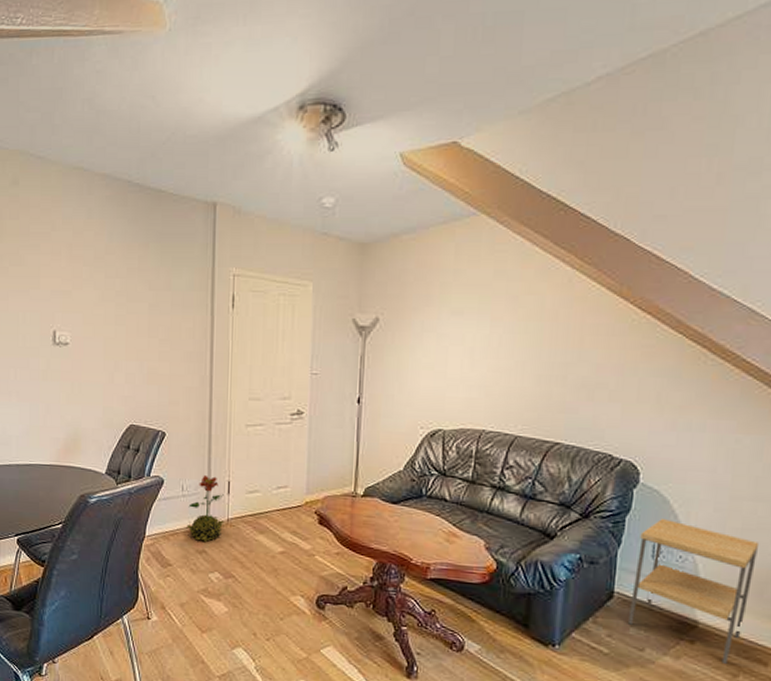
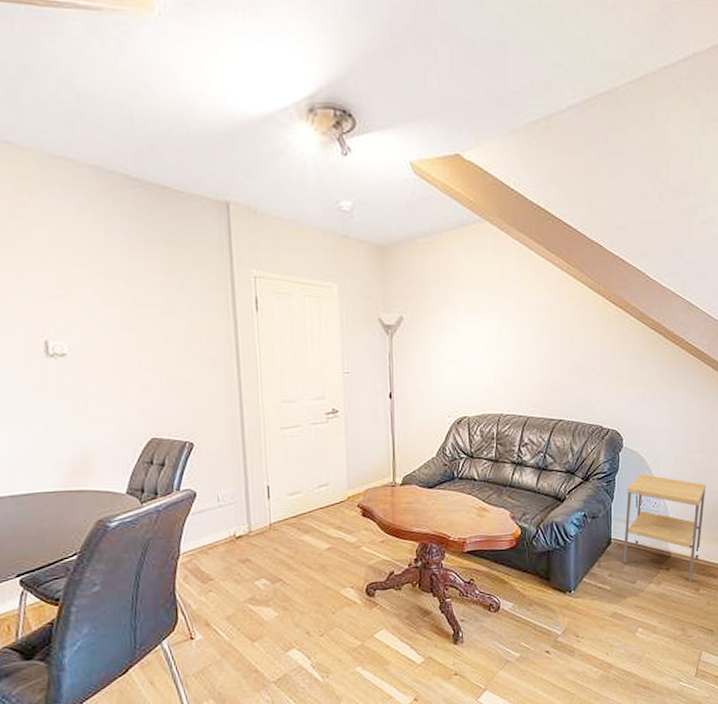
decorative plant: present [186,474,224,543] -> none [226,482,266,551]

